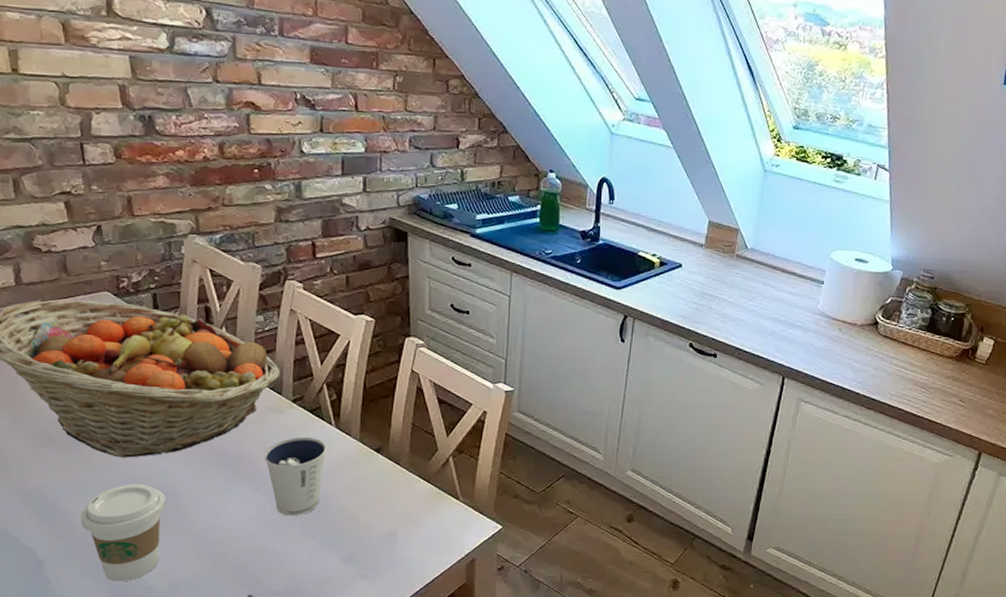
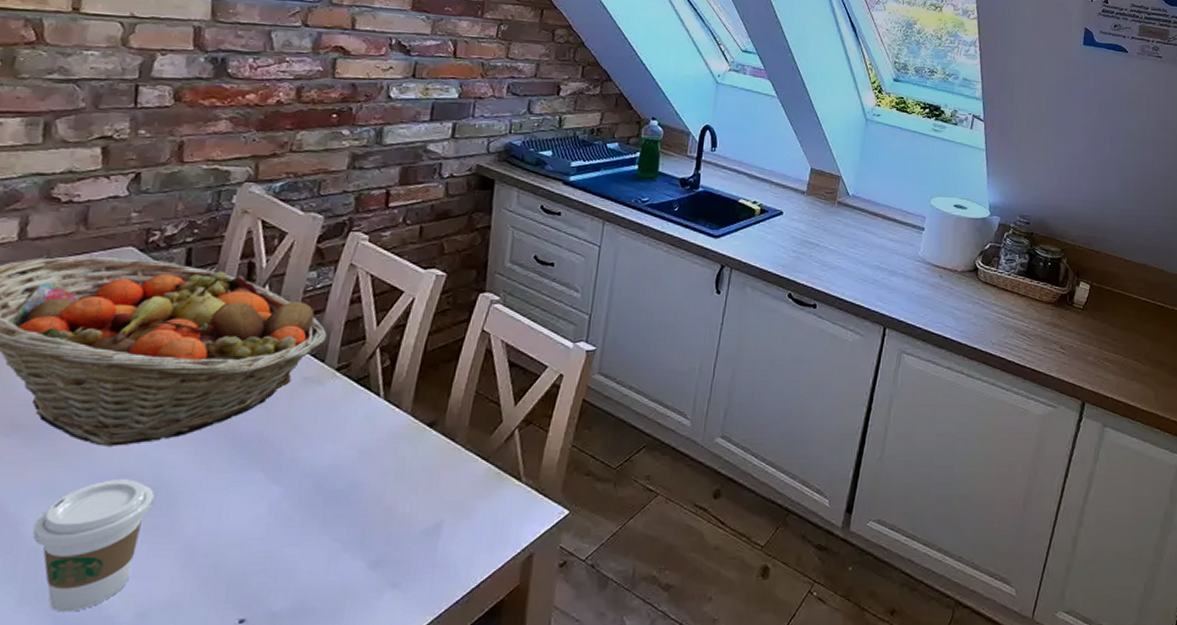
dixie cup: present [264,437,326,517] -> none [290,413,370,512]

